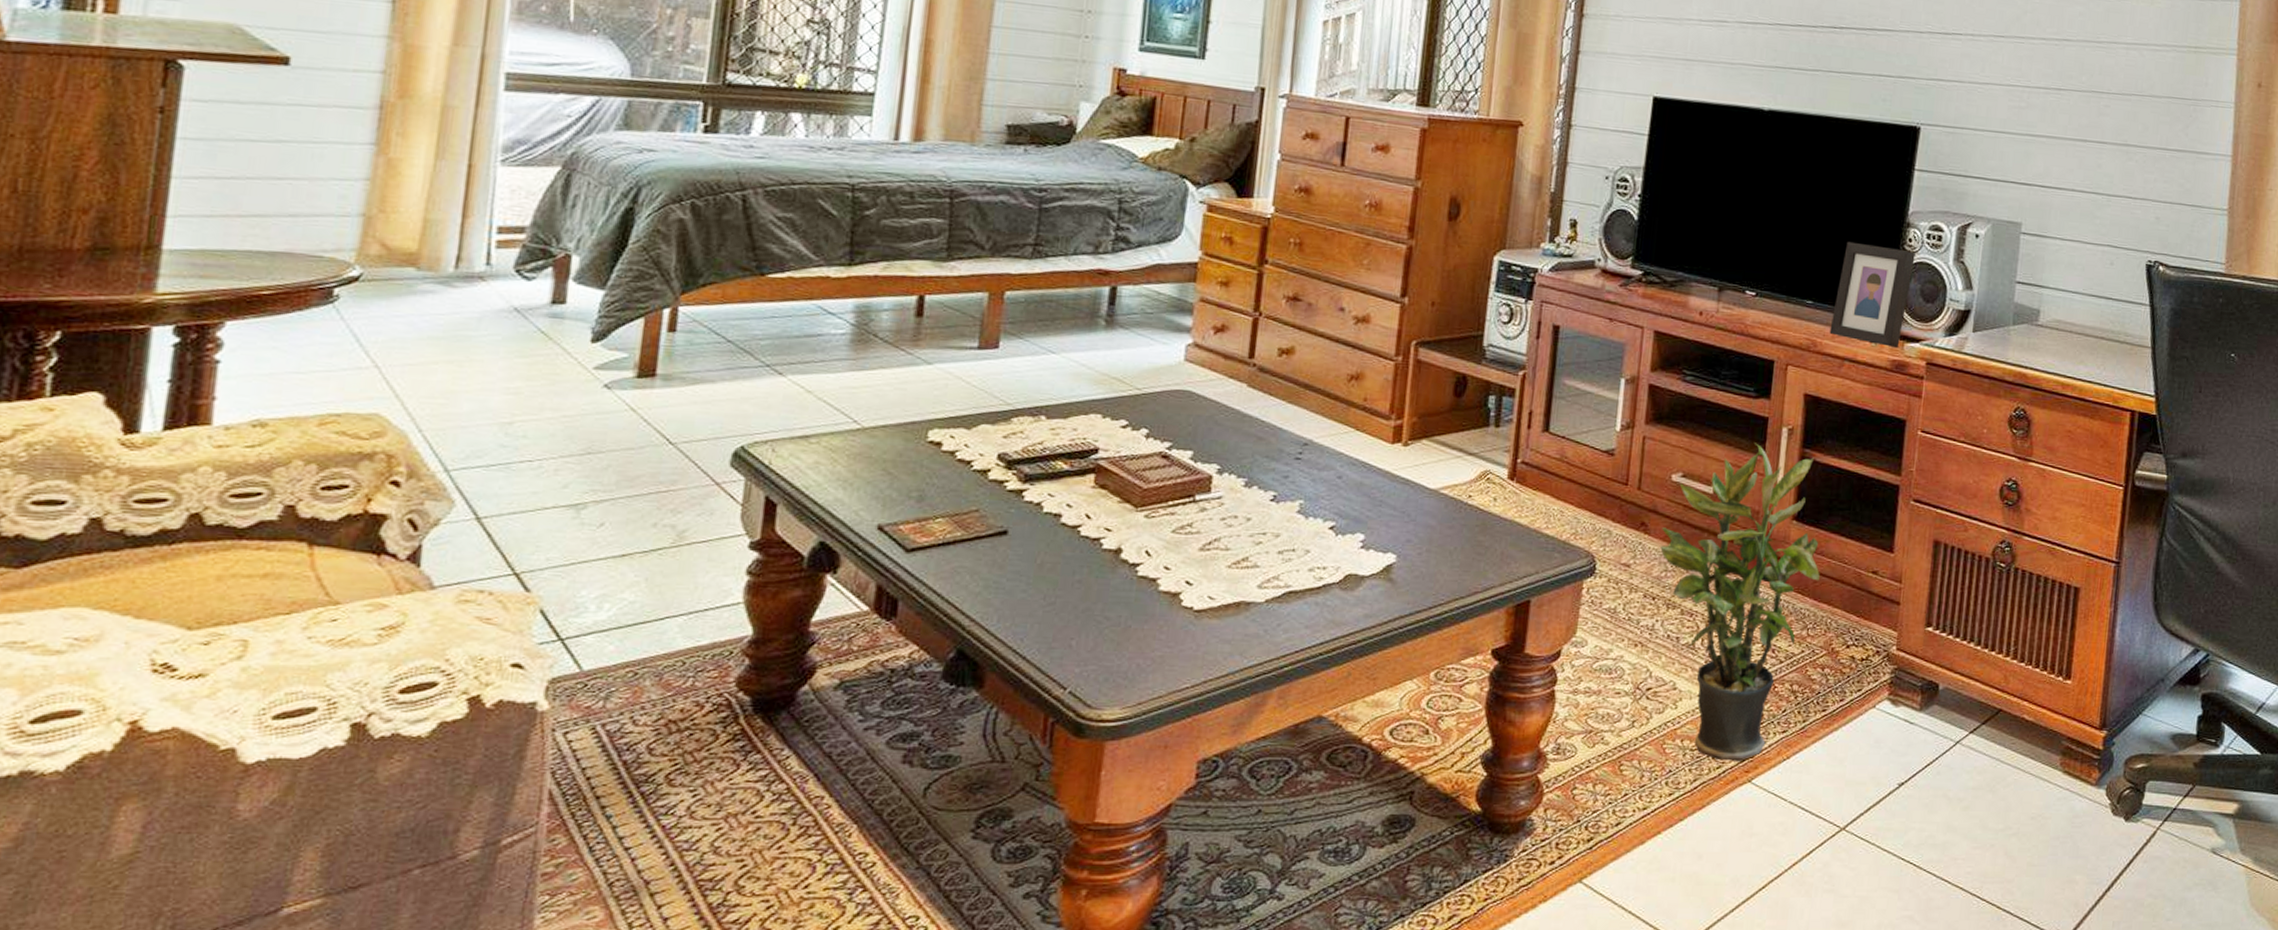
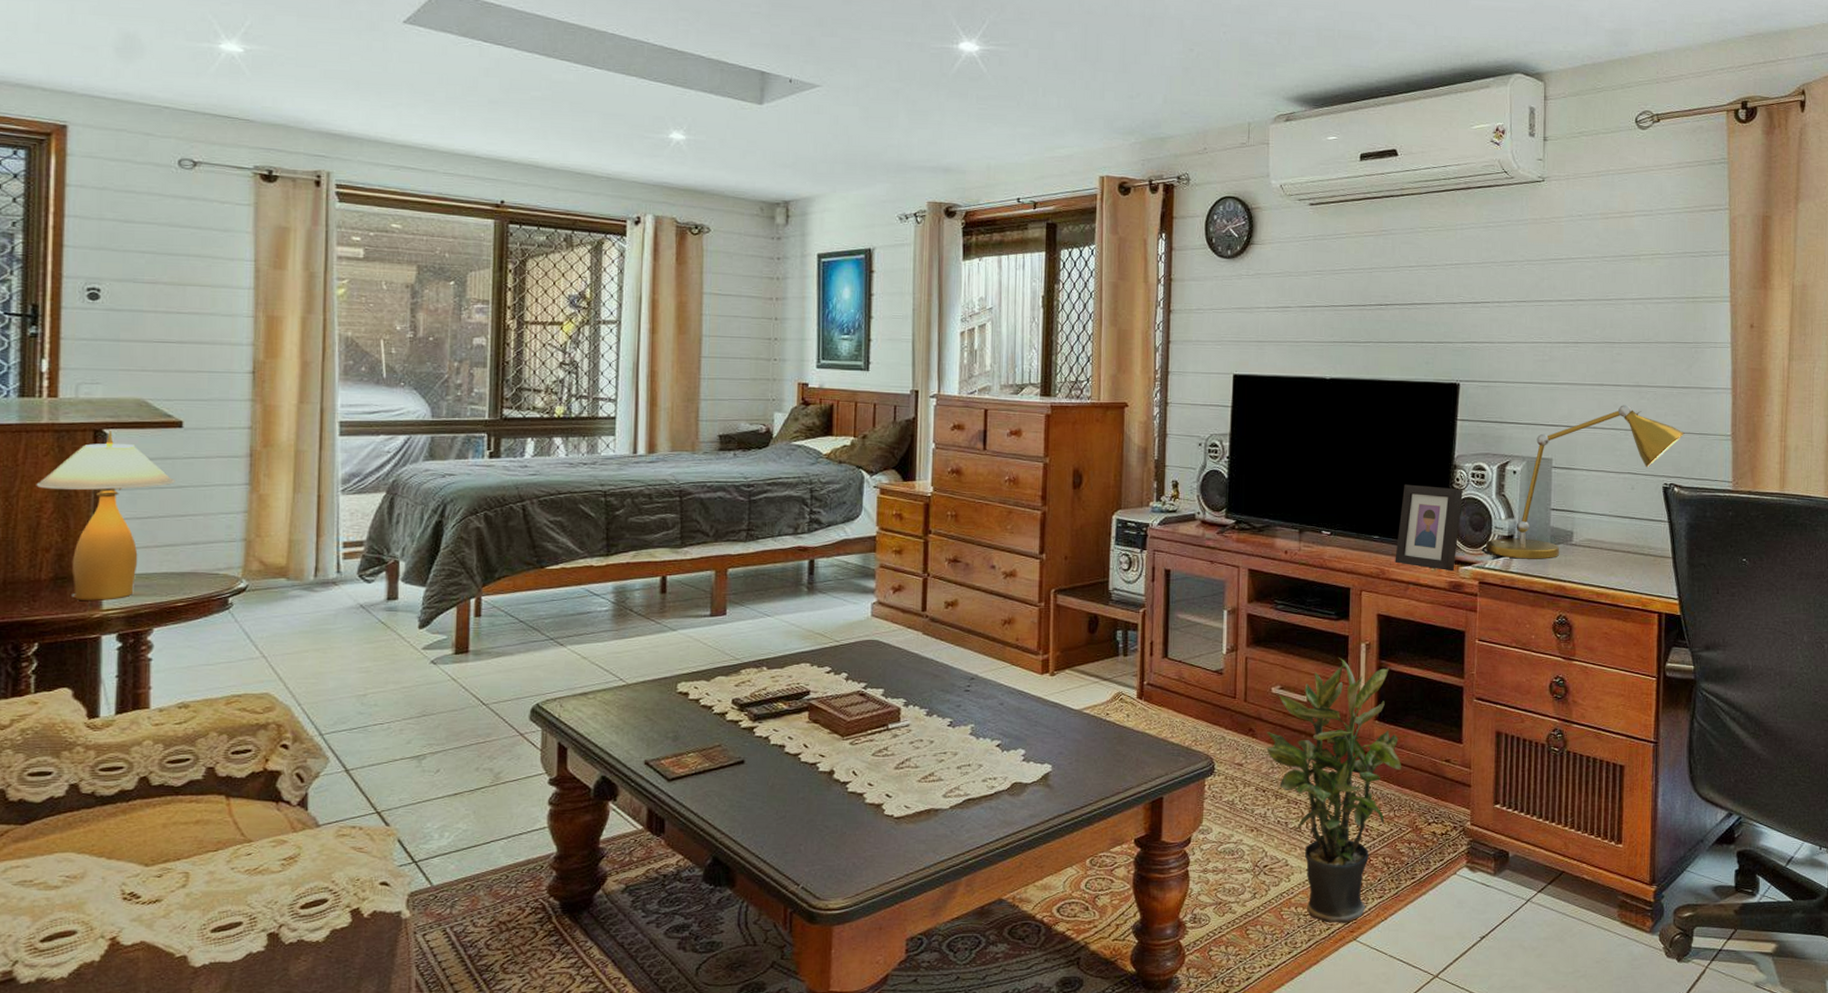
table lamp: none [76,62,273,282] -> present [36,431,175,600]
desk lamp: none [1932,166,2175,341] -> present [1481,405,1685,559]

